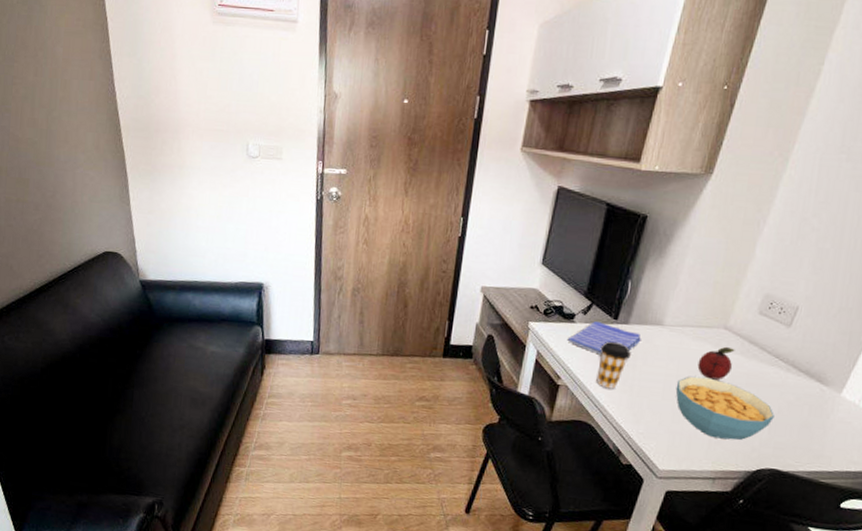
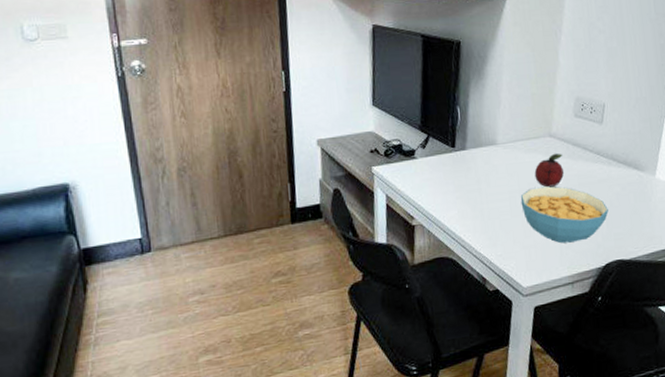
dish towel: present [567,321,641,355] -> none [412,153,481,186]
coffee cup: present [596,341,631,389] -> none [445,169,475,219]

